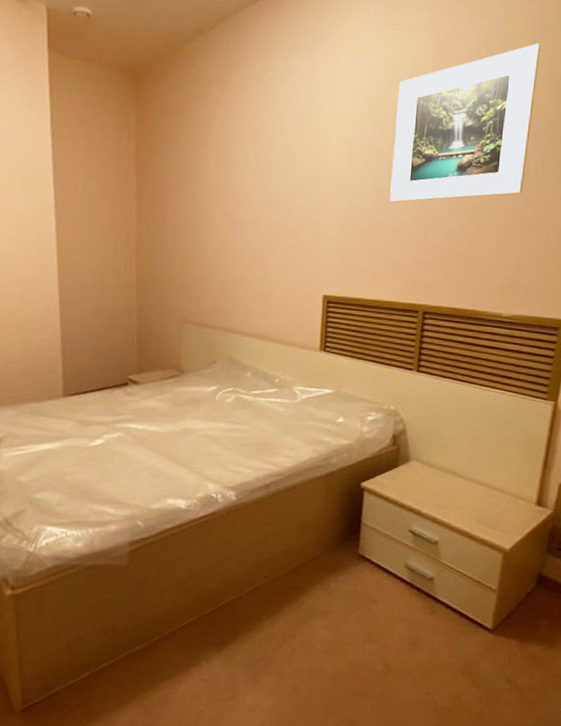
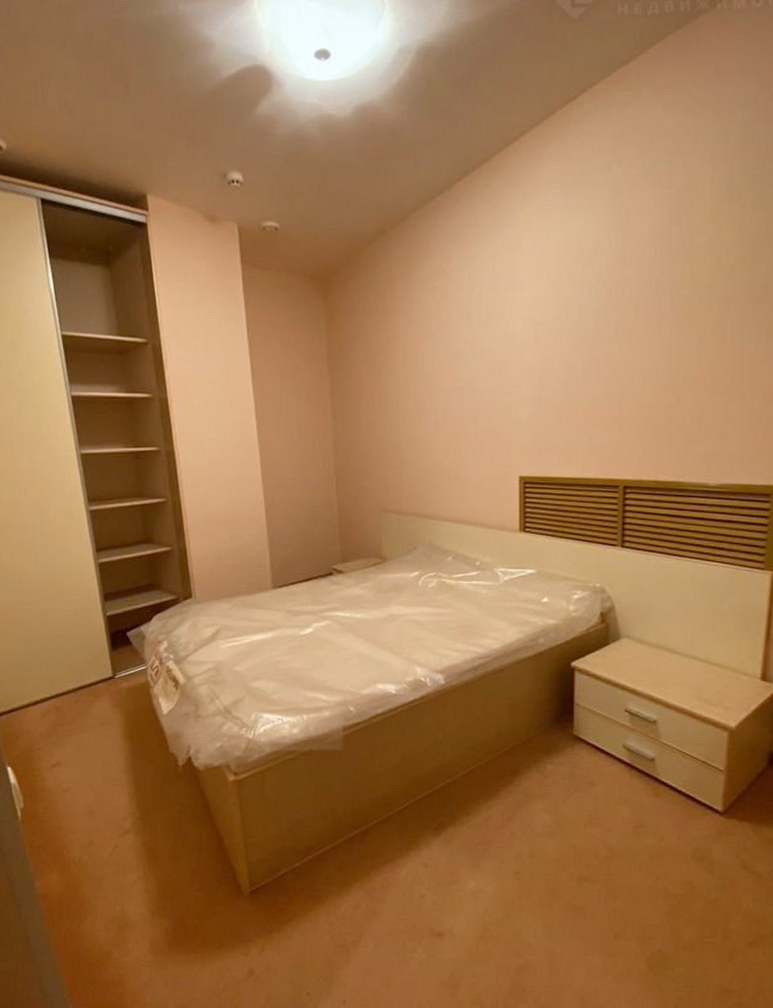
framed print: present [390,43,541,203] -> none [581,207,729,379]

